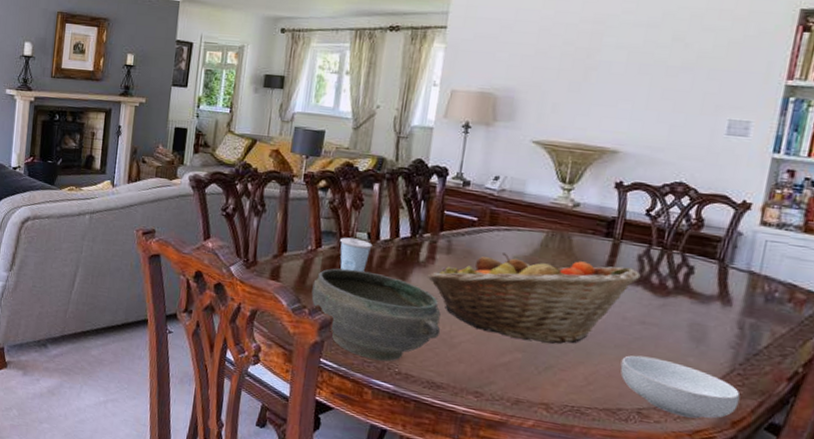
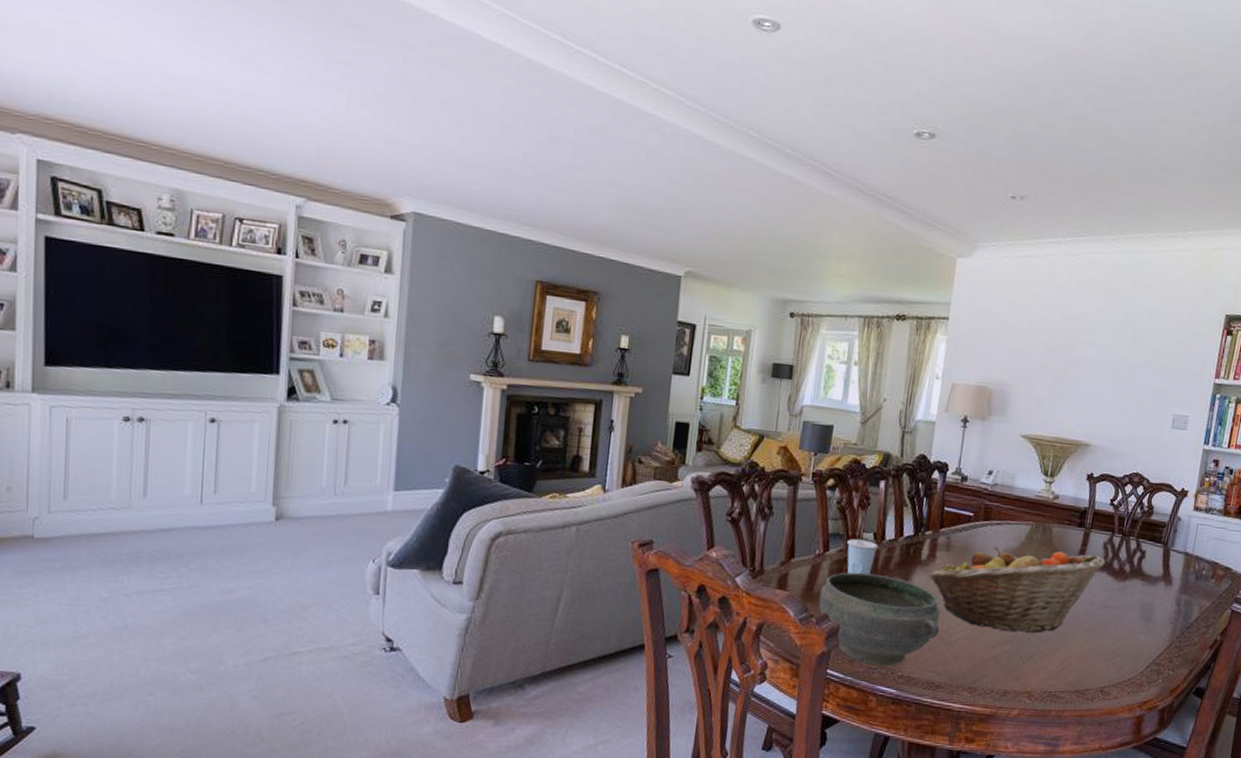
cereal bowl: present [620,355,740,419] -> none [1088,637,1177,691]

